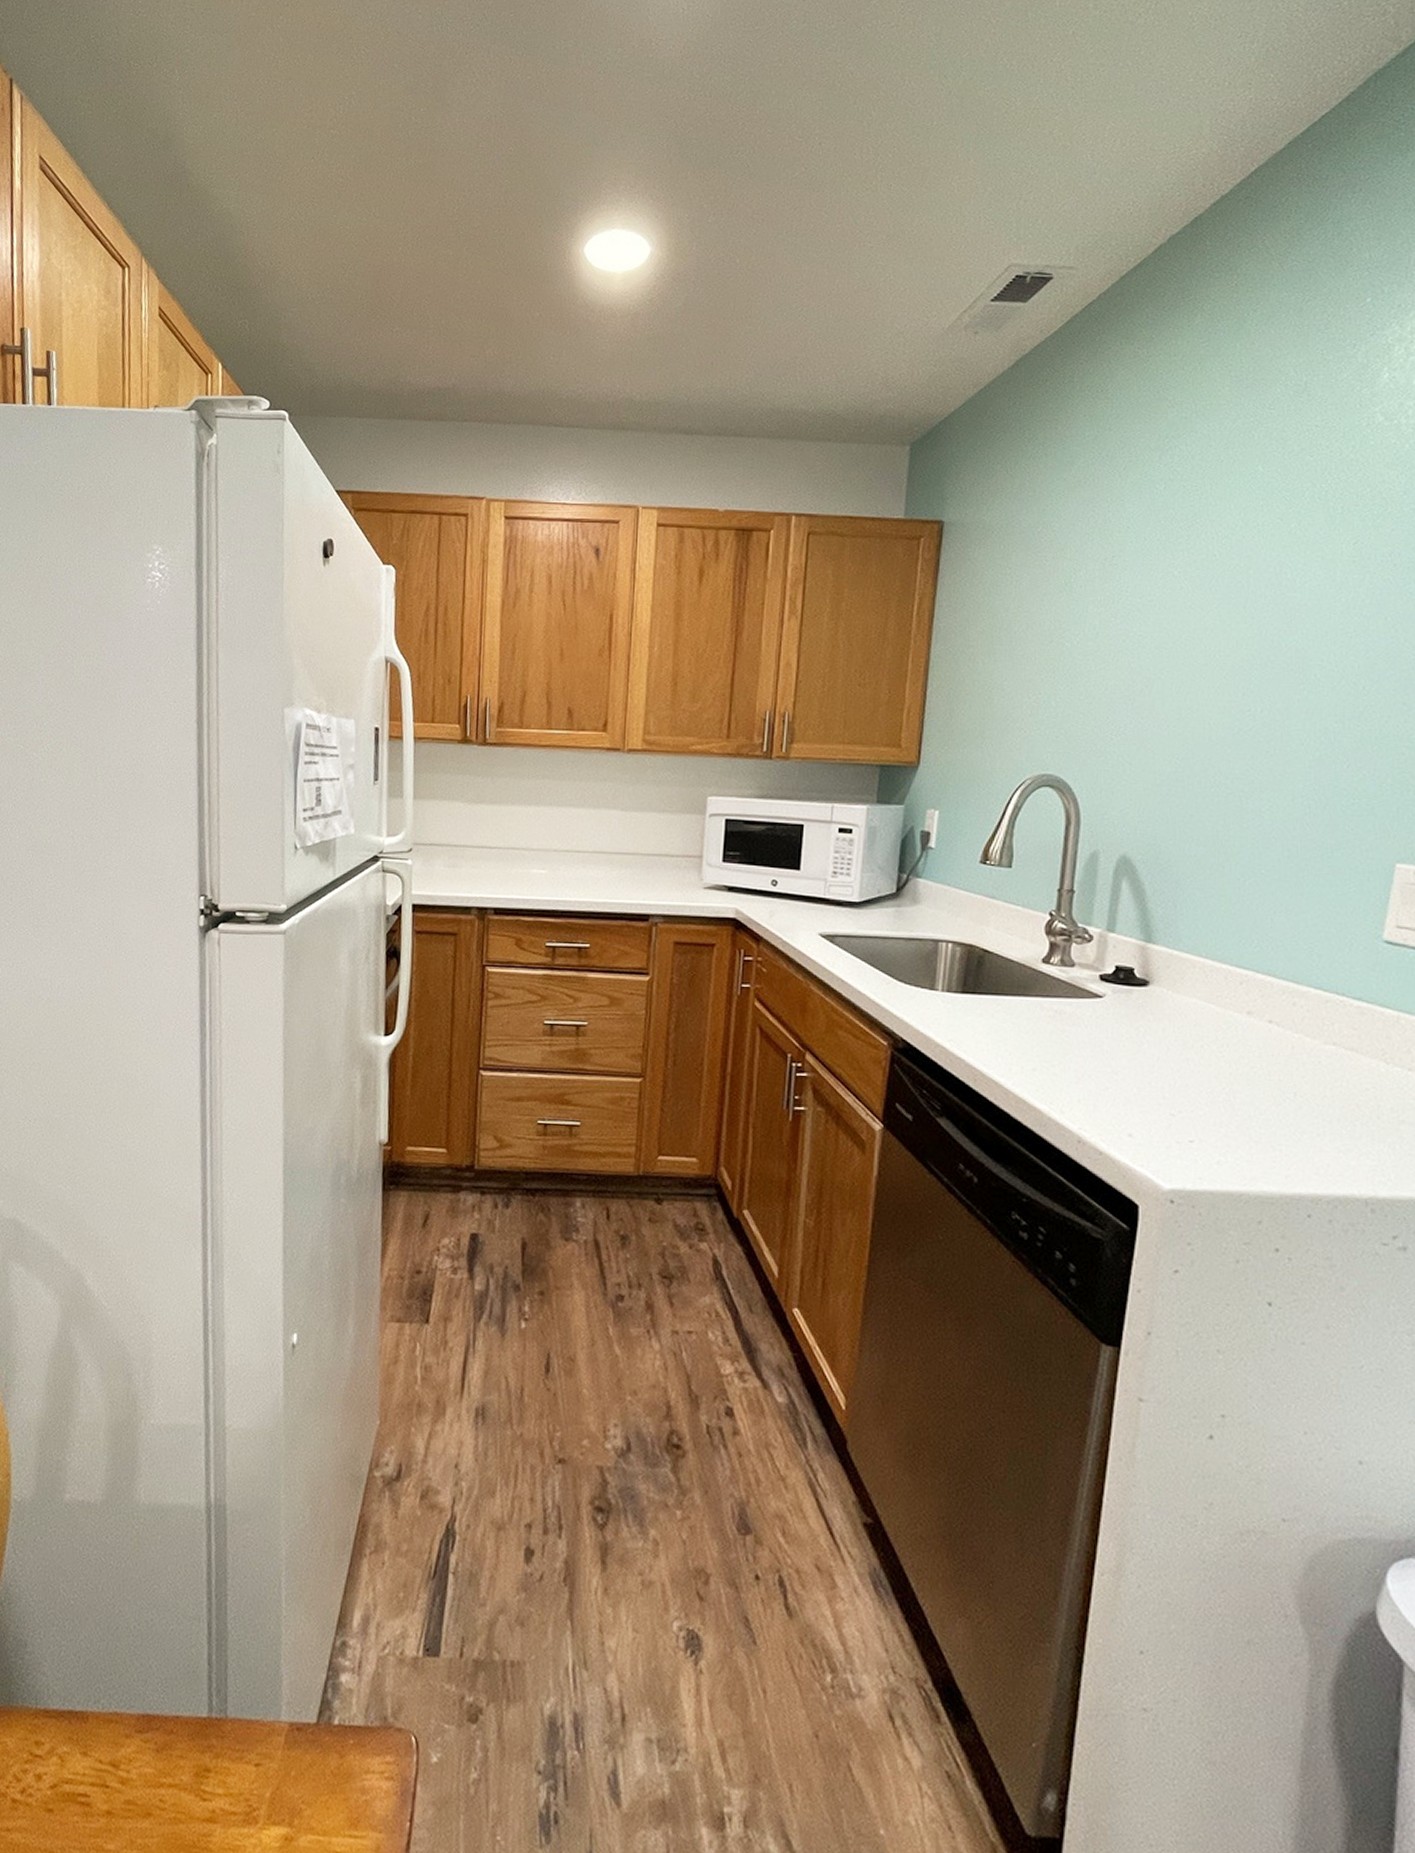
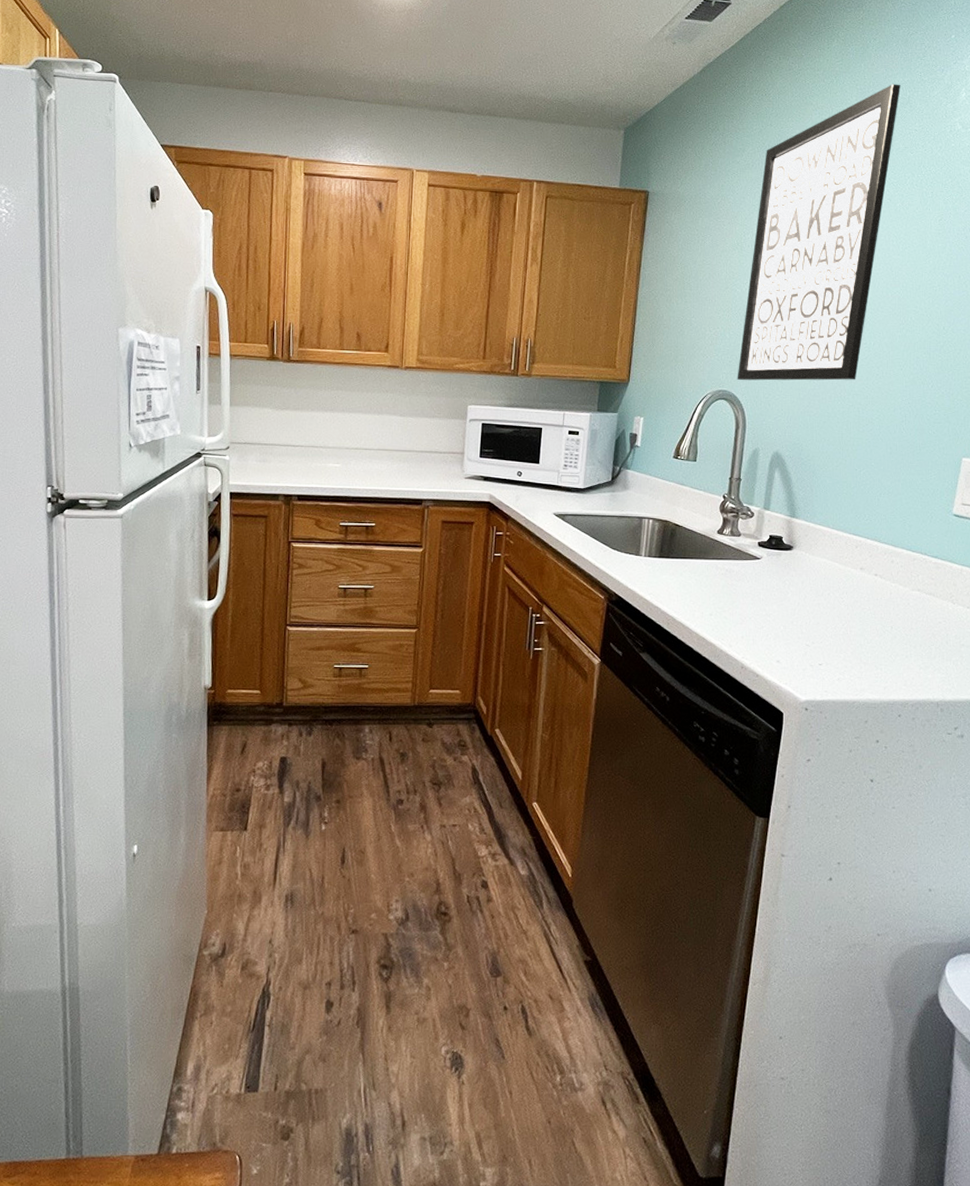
wall art: none [1067,366,1293,762] -> present [737,84,900,381]

